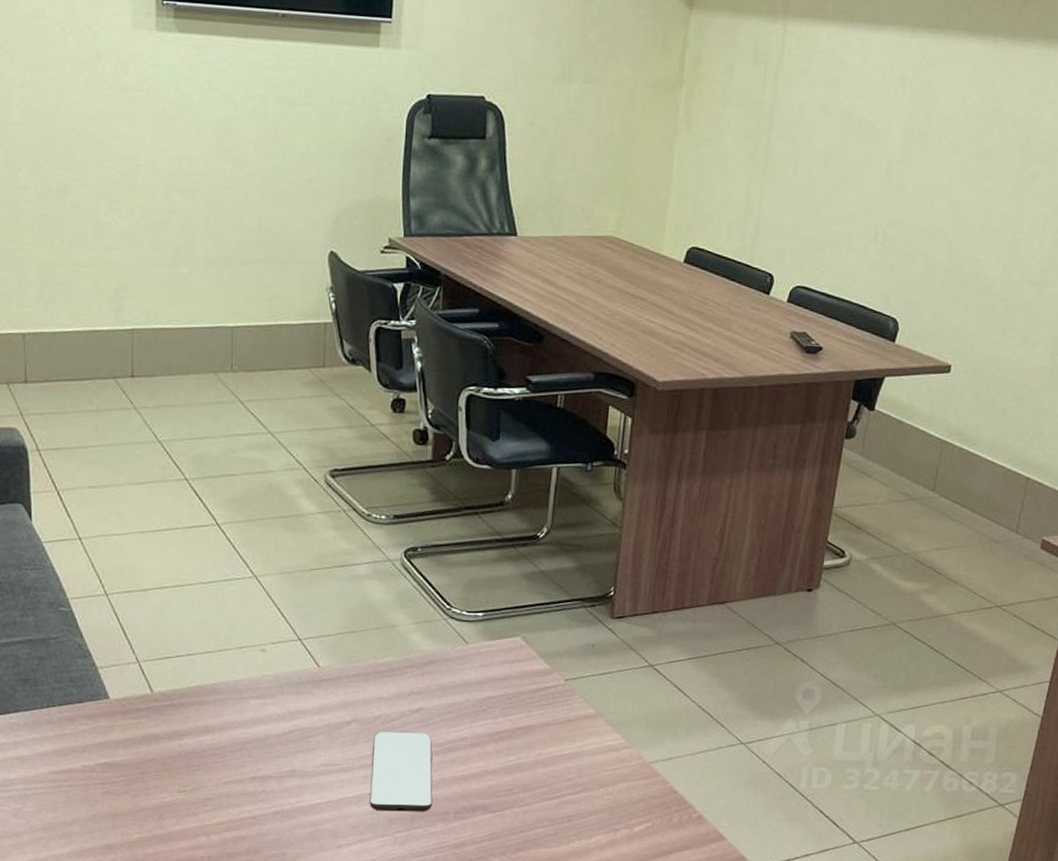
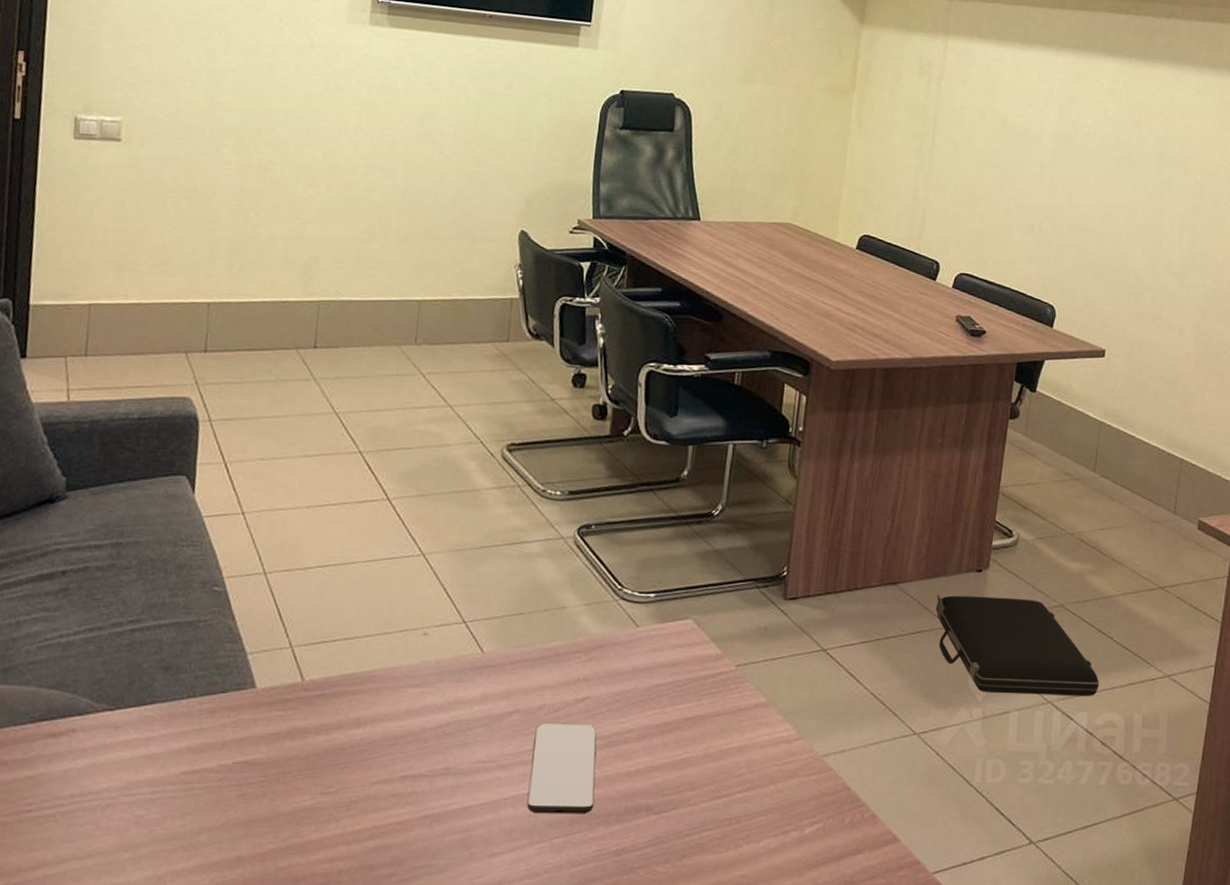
briefcase: none [765,613,929,710] -> present [936,595,1100,696]

